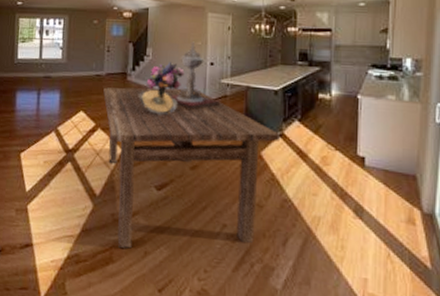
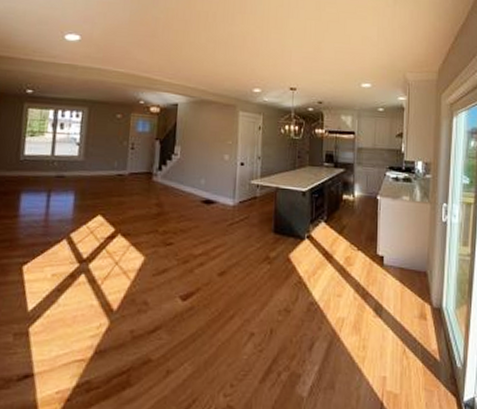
dining table: present [103,87,281,249] -> none [125,188,308,370]
bouquet: present [139,62,185,116] -> none [164,161,214,219]
decorative urn: present [171,41,220,111] -> none [199,140,249,213]

